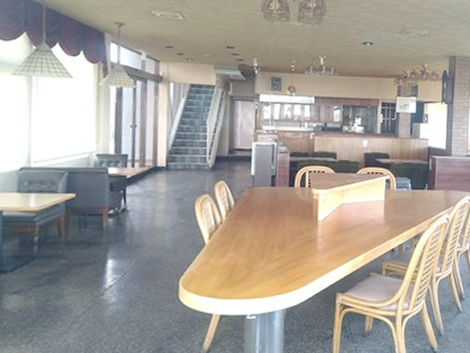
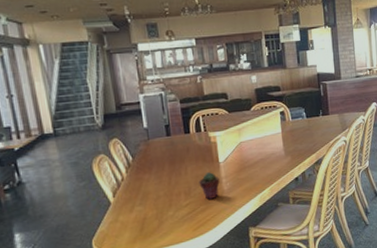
potted succulent: none [294,229,315,257] -> present [199,172,220,200]

